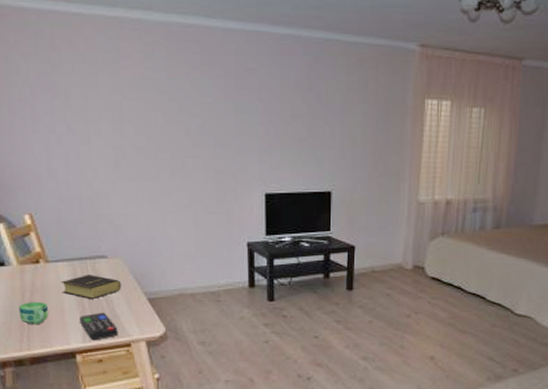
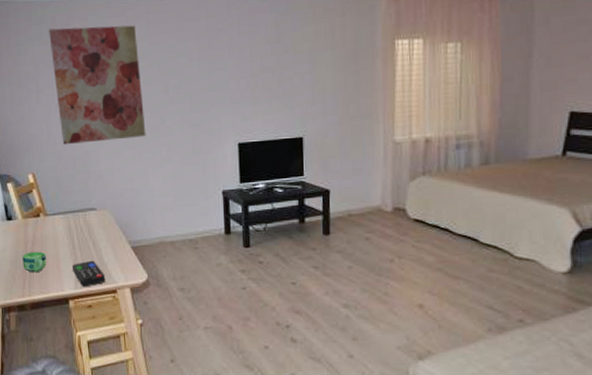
wall art: none [47,45,165,184] -> present [49,25,146,145]
book: present [61,275,122,300] -> none [57,226,109,249]

